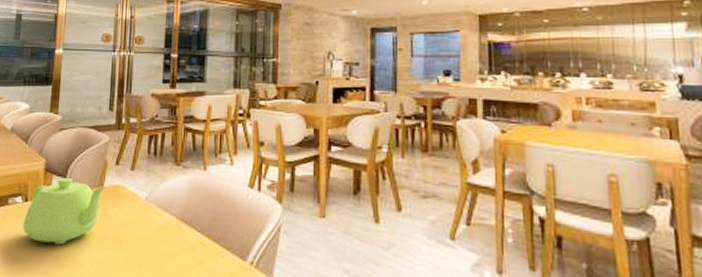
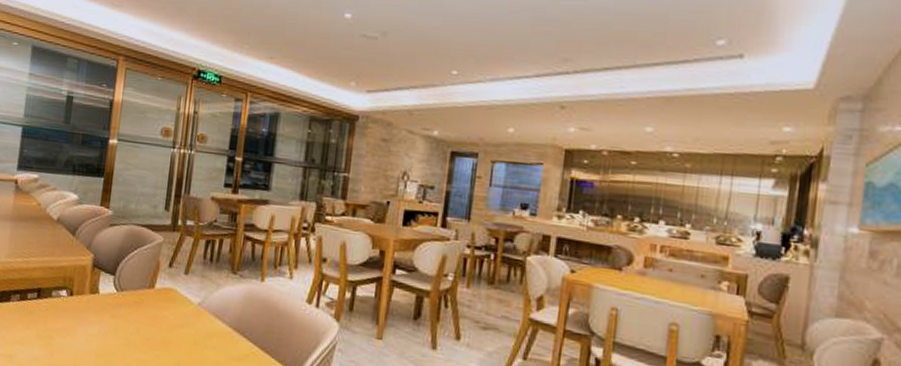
teapot: present [22,177,107,245] -> none [66,275,159,343]

